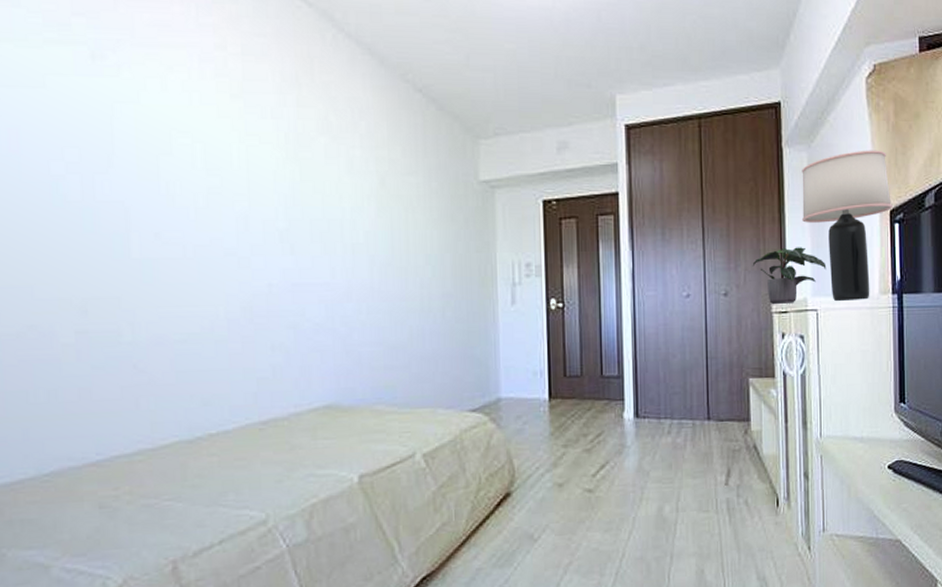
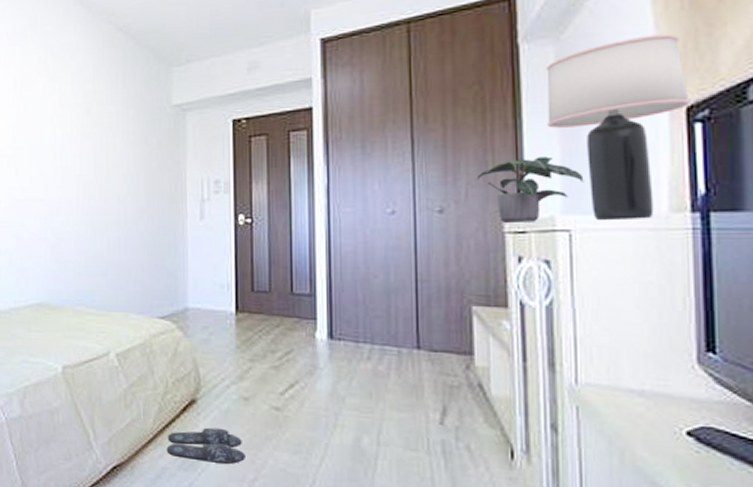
slippers: none [480,518,560,555] -> present [166,427,245,464]

